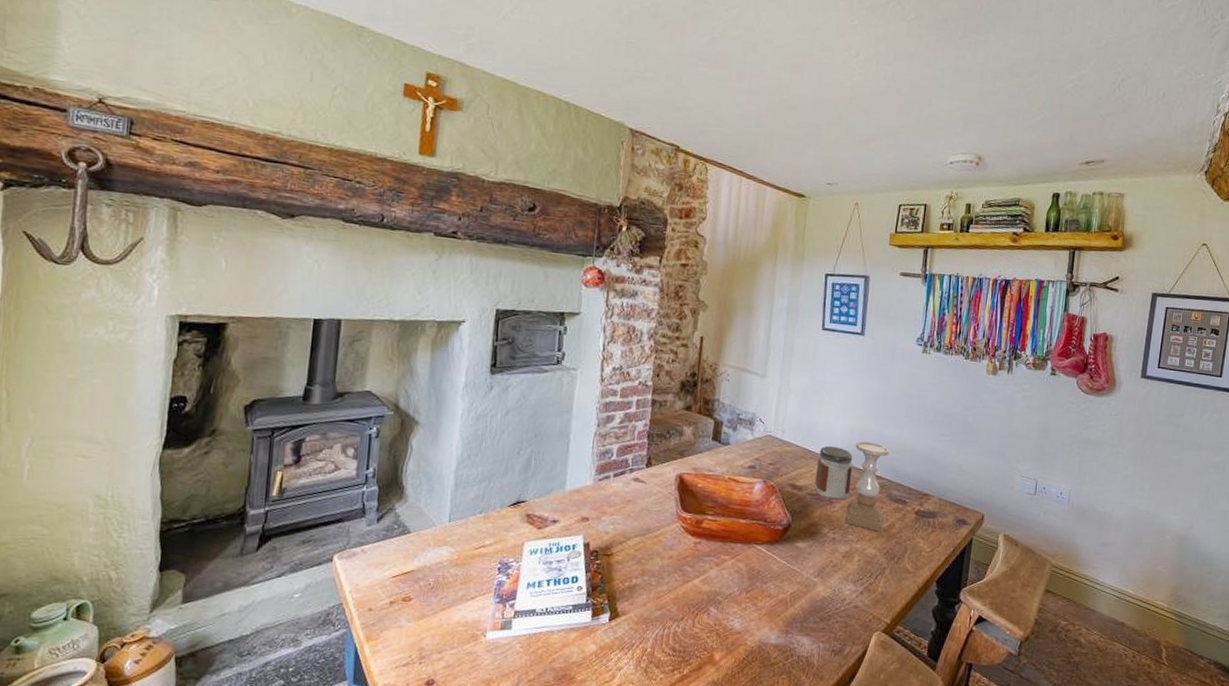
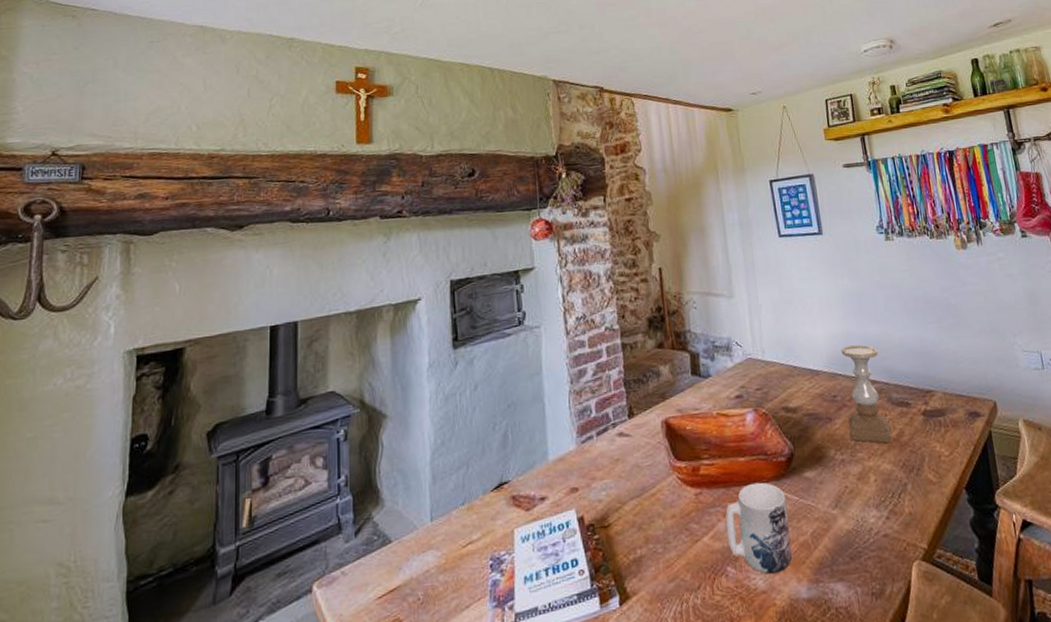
mug: none [715,543,776,620] -> present [725,482,793,574]
jar: present [814,445,853,500] -> none [804,356,849,416]

